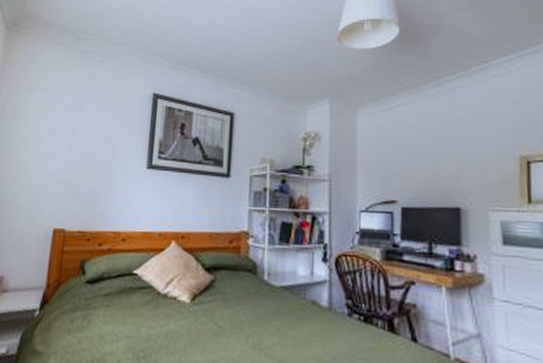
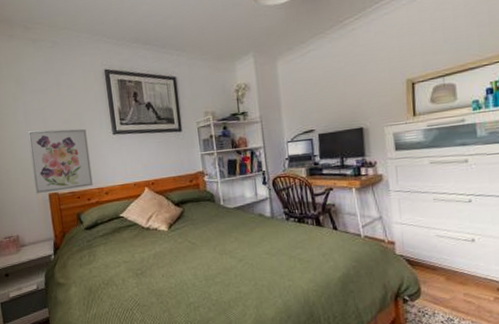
wall art: none [38,149,117,228] -> present [27,128,93,194]

